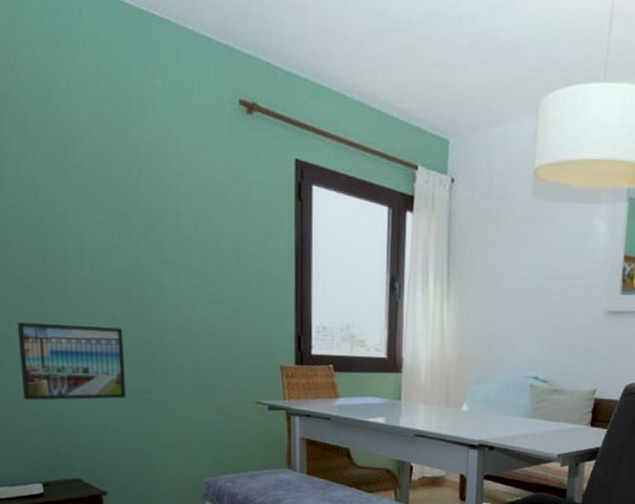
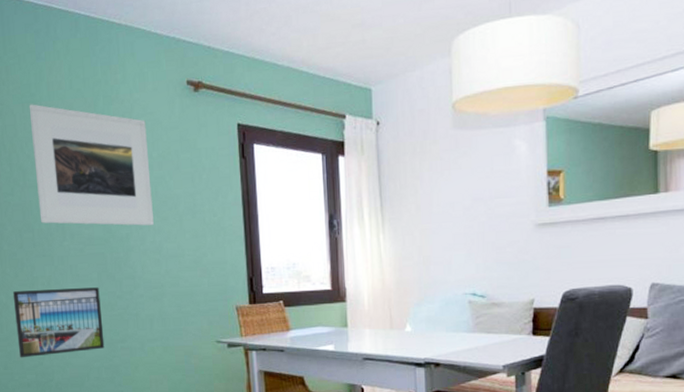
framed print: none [43,100,191,265] -> present [29,104,154,226]

